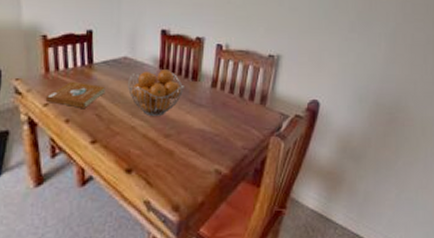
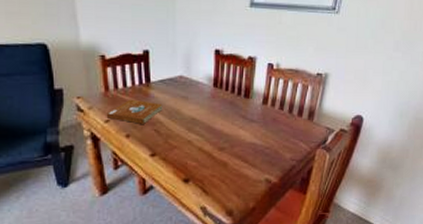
fruit basket: present [128,69,184,117] -> none [184,88,237,132]

